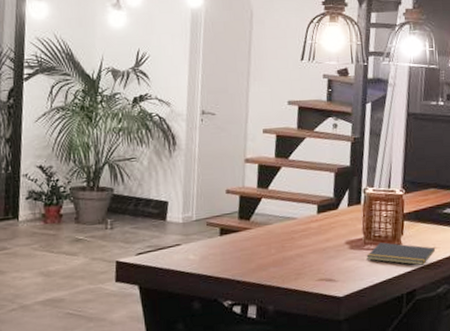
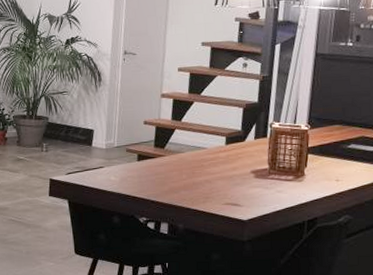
notepad: present [366,242,435,266] -> none [270,173,337,196]

